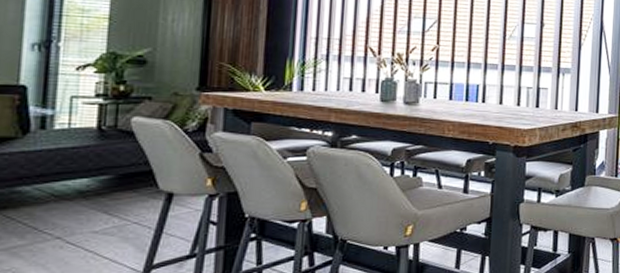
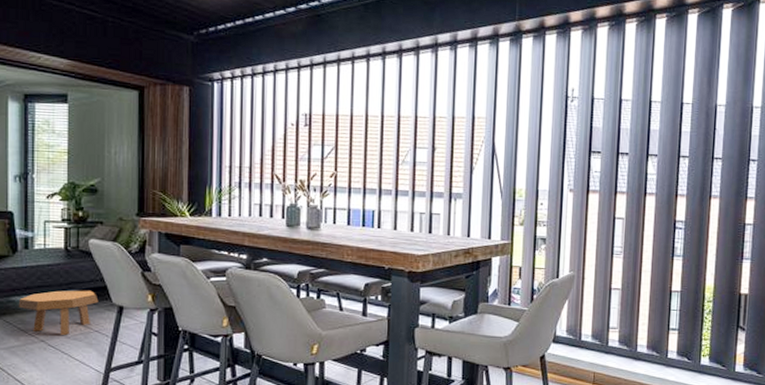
footstool: none [25,176,141,231] -> present [18,290,99,336]

